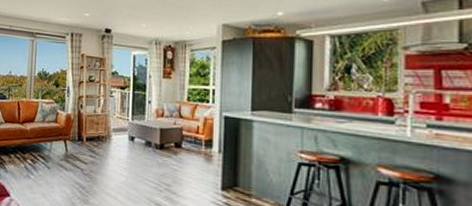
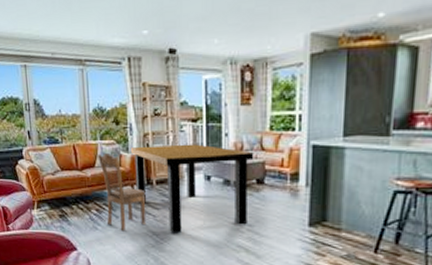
dining chair: none [38,111,76,181] -> present [98,153,147,230]
dining table: none [66,107,173,188] -> present [130,144,254,234]

